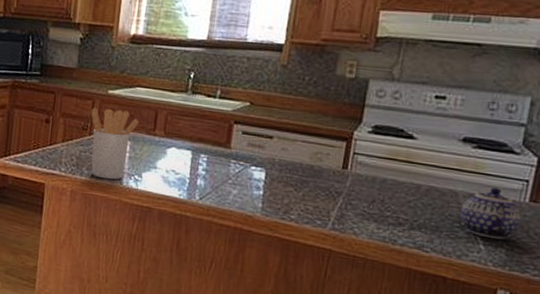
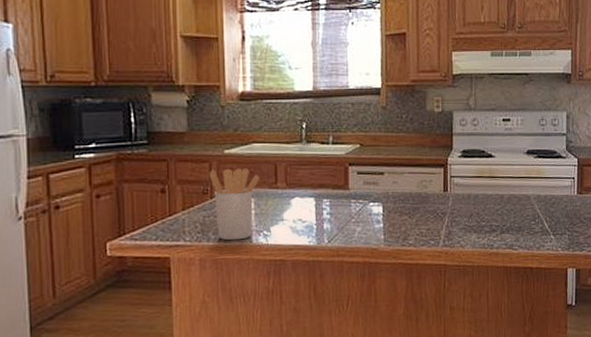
teapot: present [460,187,522,240] -> none [533,187,574,229]

